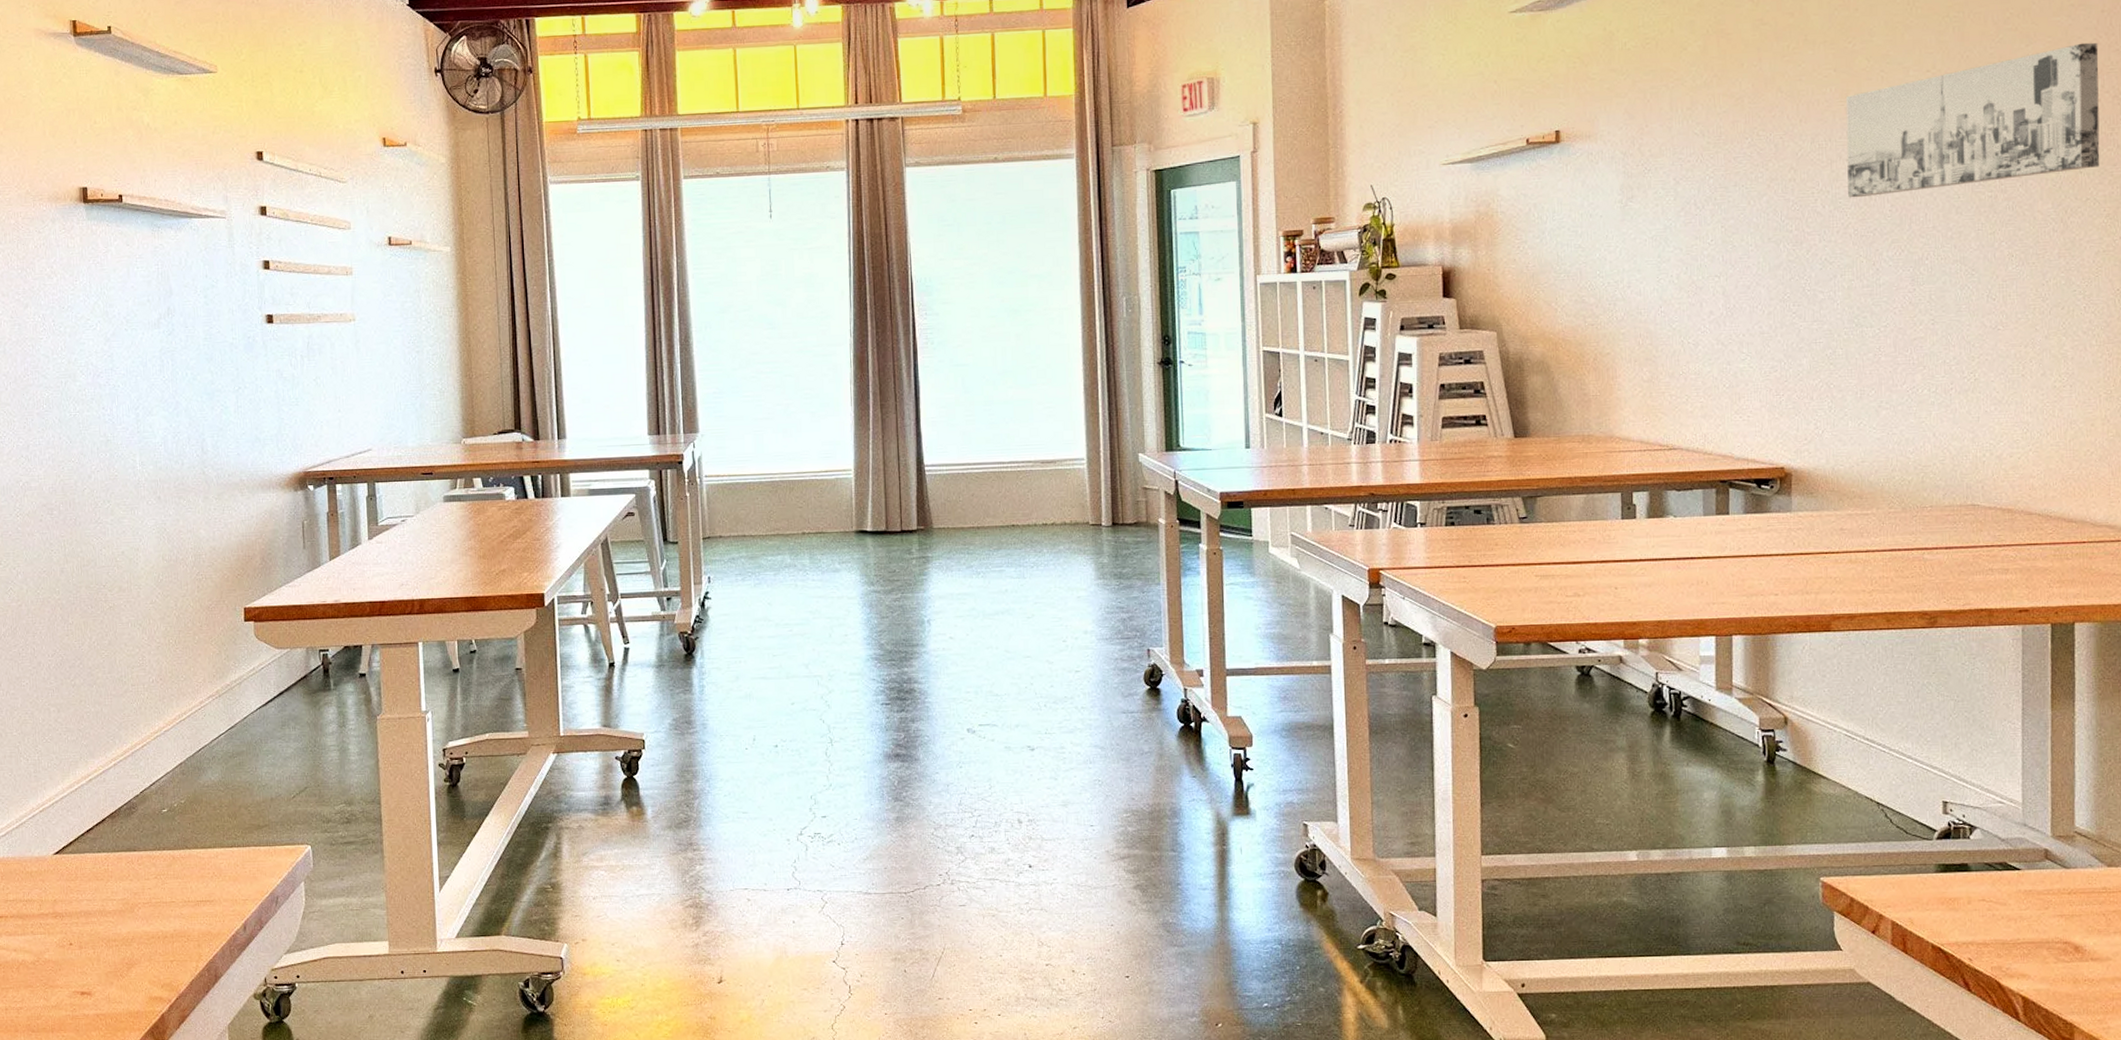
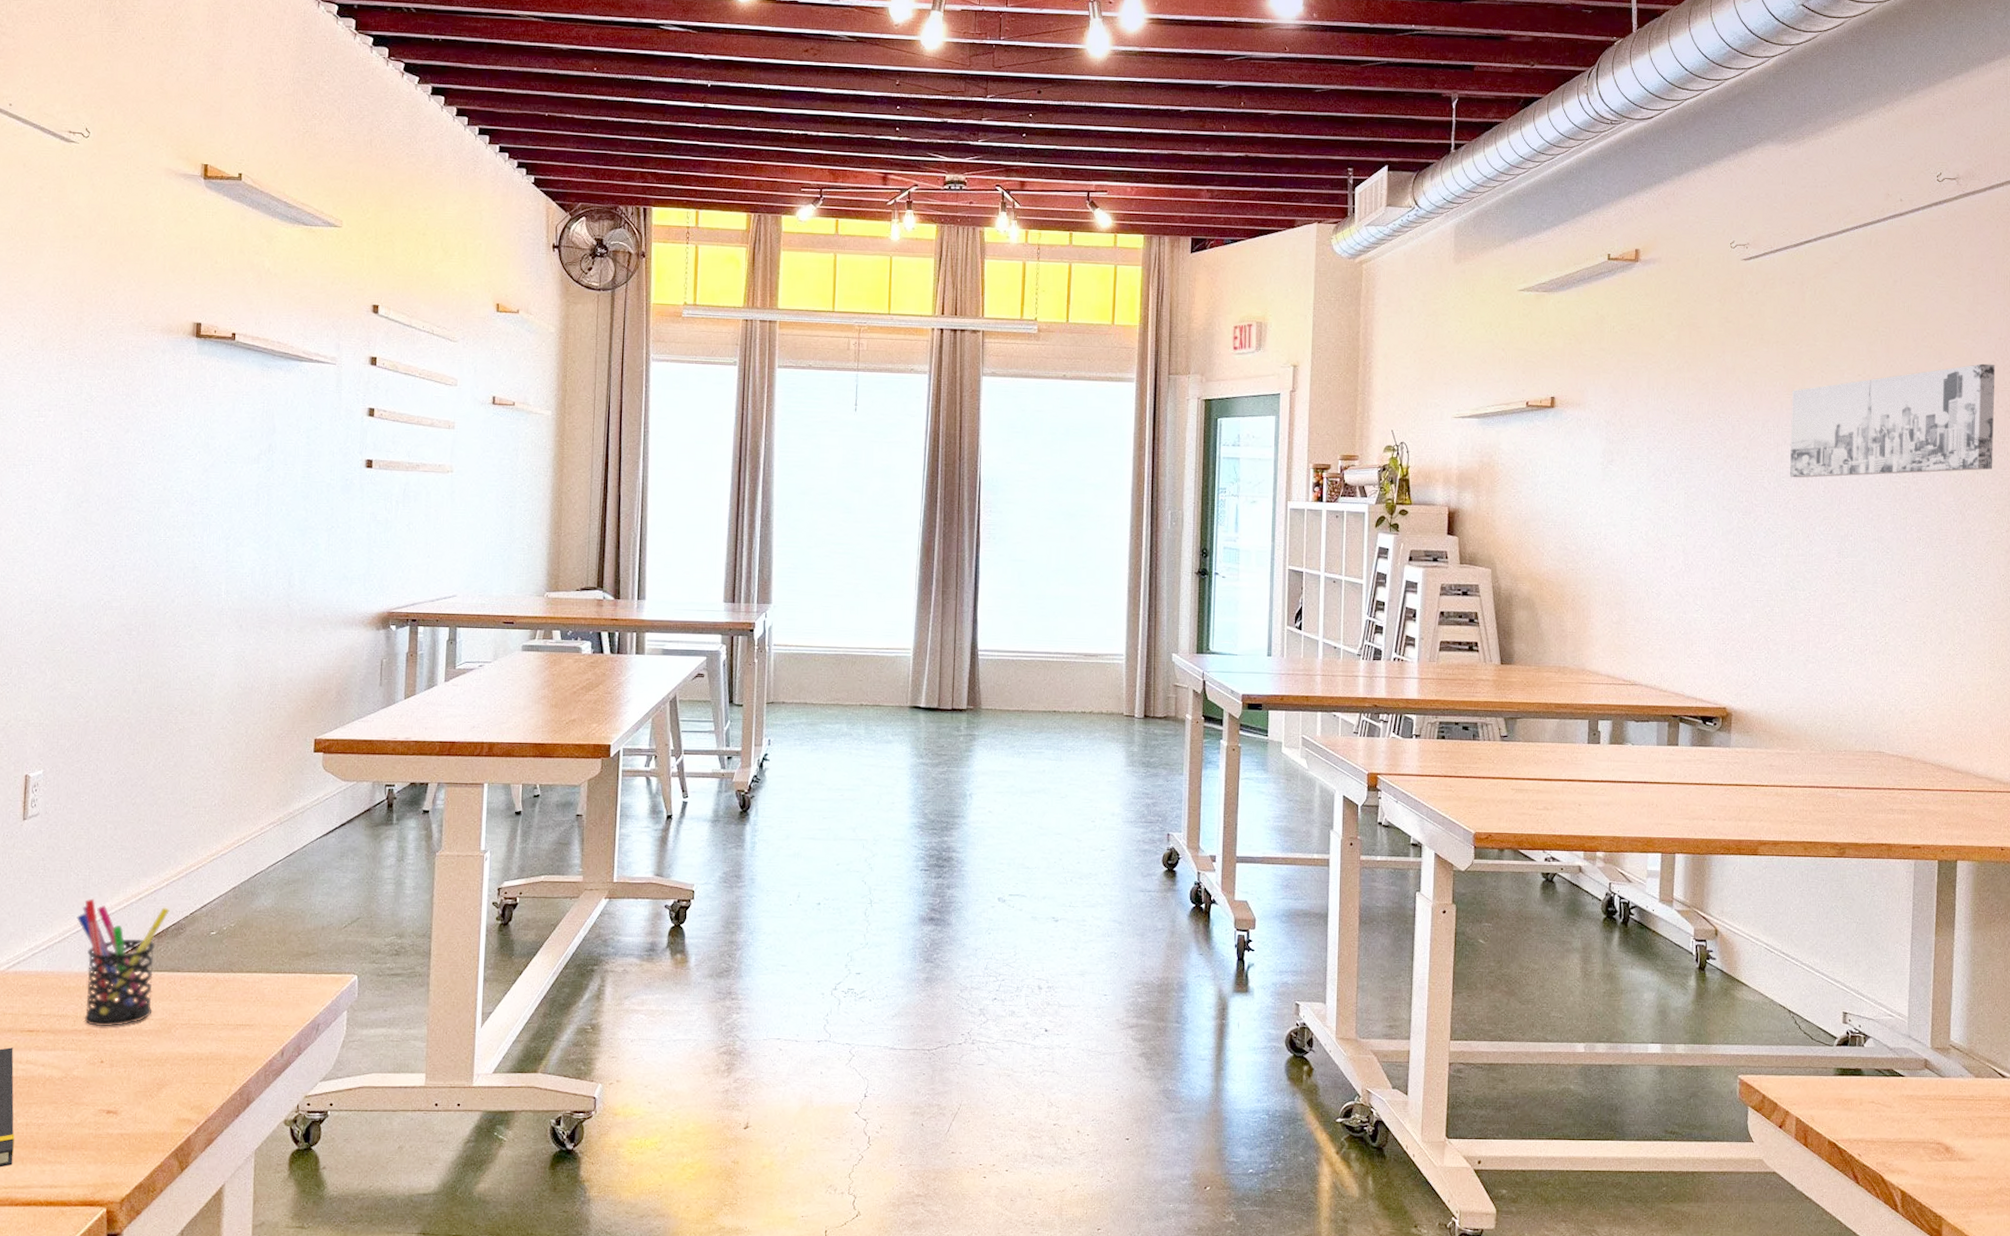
pen holder: none [31,782,120,909] -> present [76,898,170,1026]

